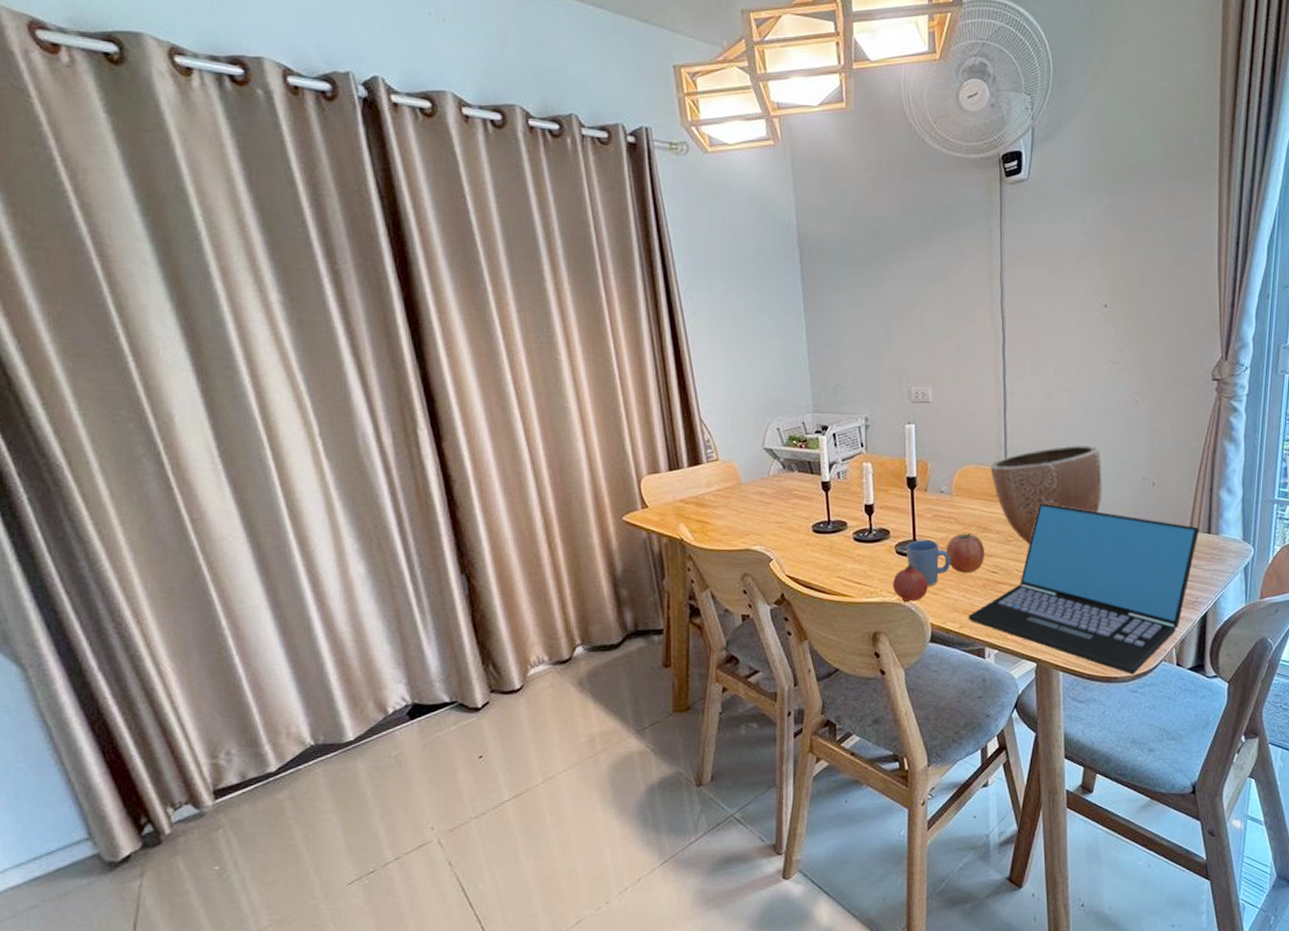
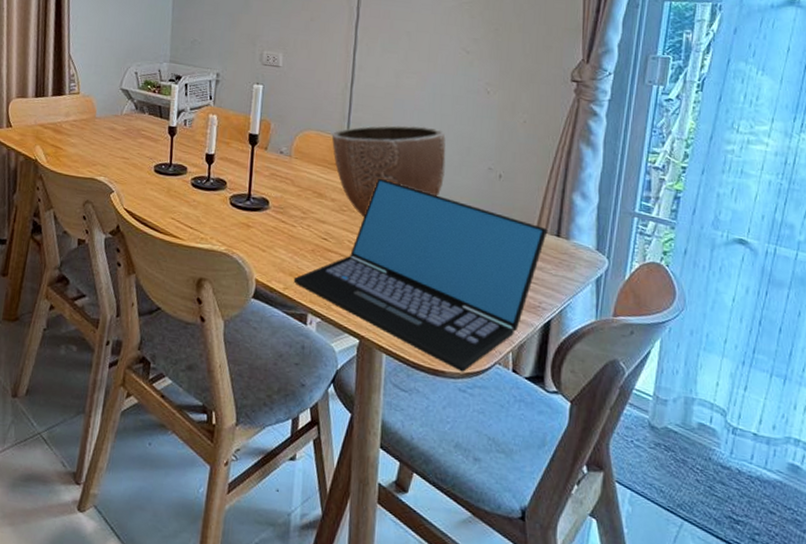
fruit: present [892,564,928,602] -> none [222,217,258,255]
mug: present [905,539,950,587] -> none [239,195,283,243]
fruit: present [946,533,985,573] -> none [279,195,318,236]

